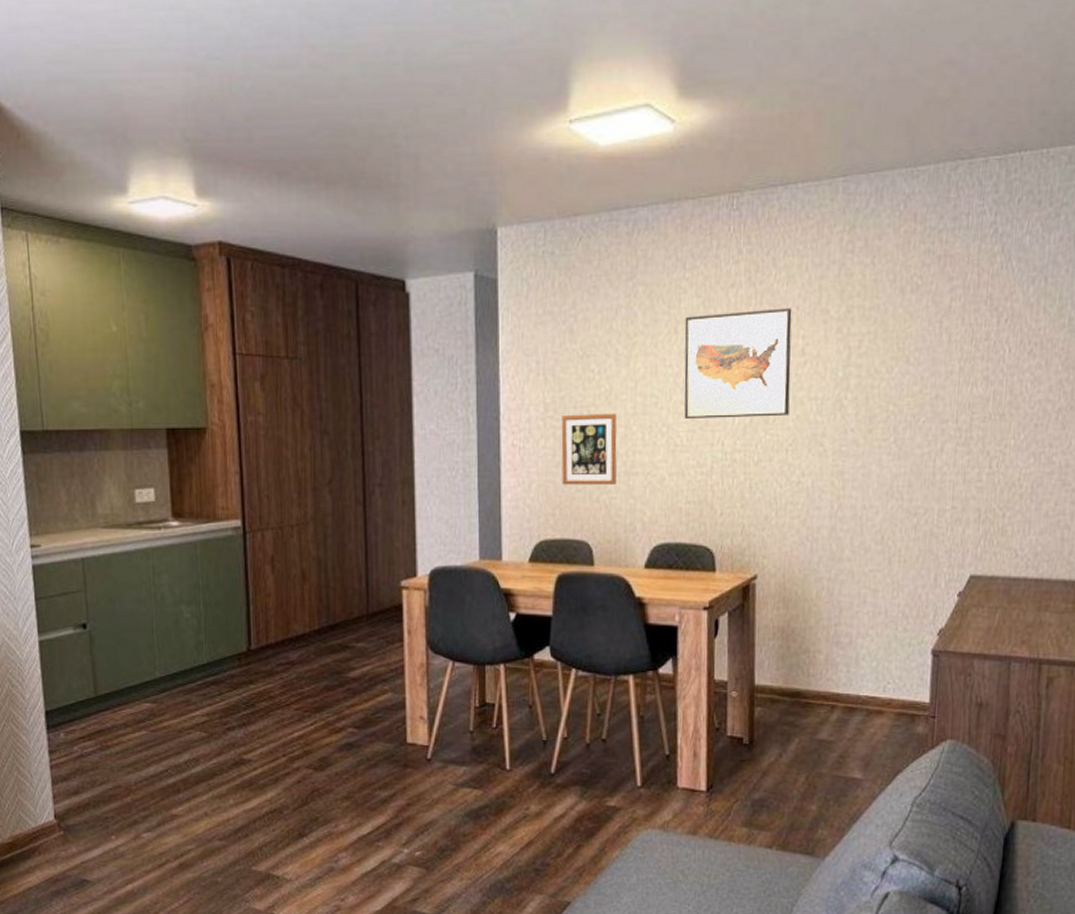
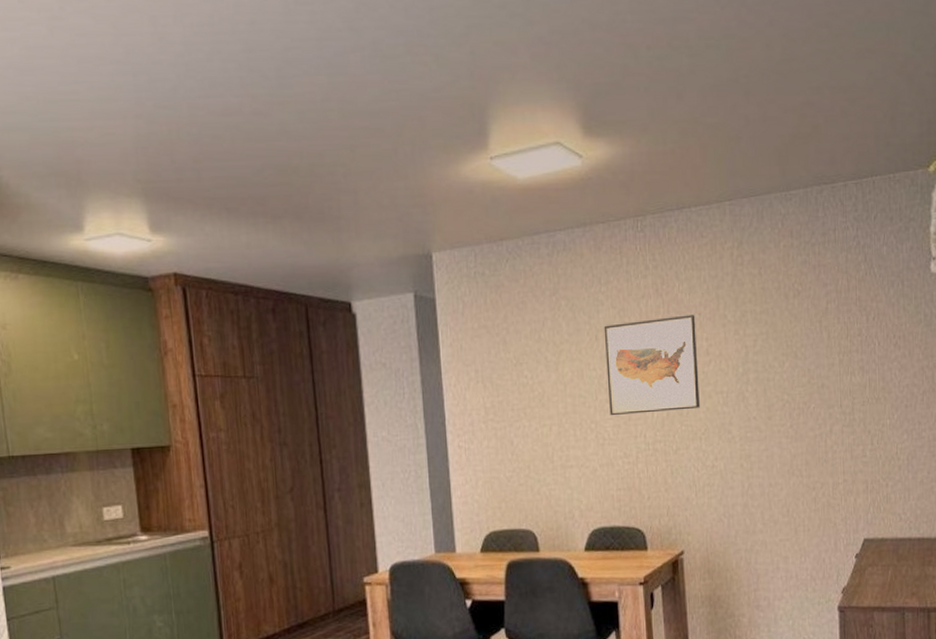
picture frame: present [561,413,617,486] -> none [501,413,554,481]

